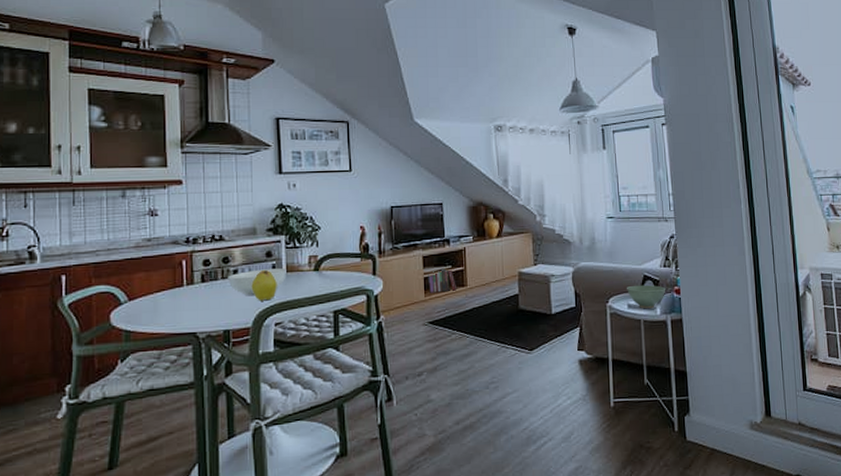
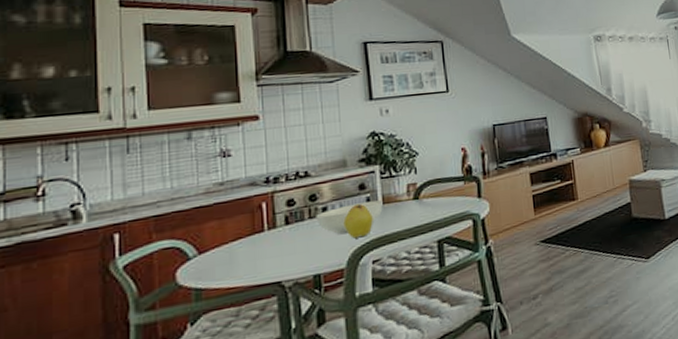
books: present [428,268,456,293] -> none [536,183,567,211]

